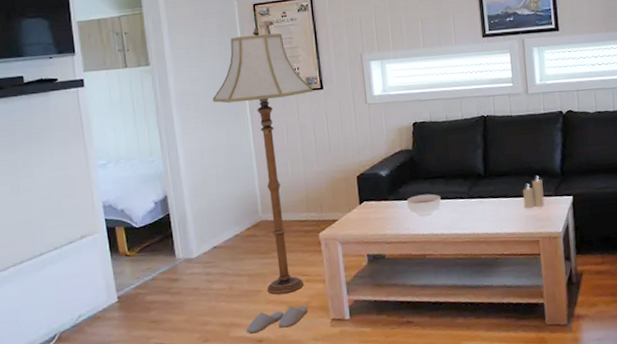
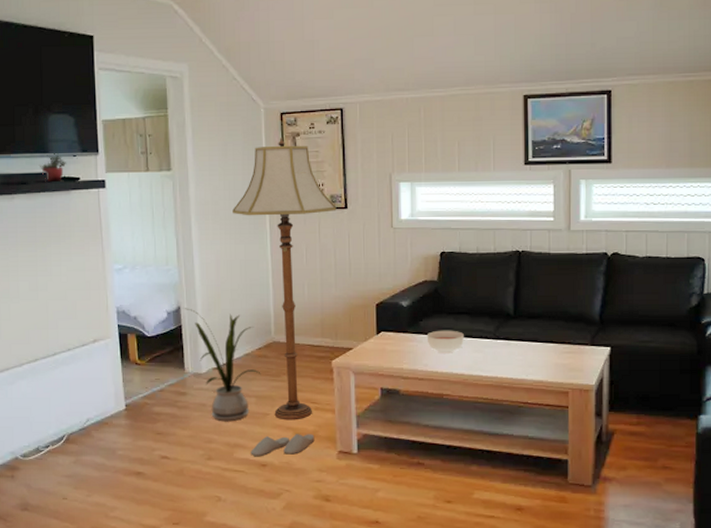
succulent plant: none [14,56,44,86] -> present [39,153,67,183]
house plant: none [172,196,252,303] -> present [185,308,261,422]
candle: present [522,176,545,210] -> none [554,321,578,357]

